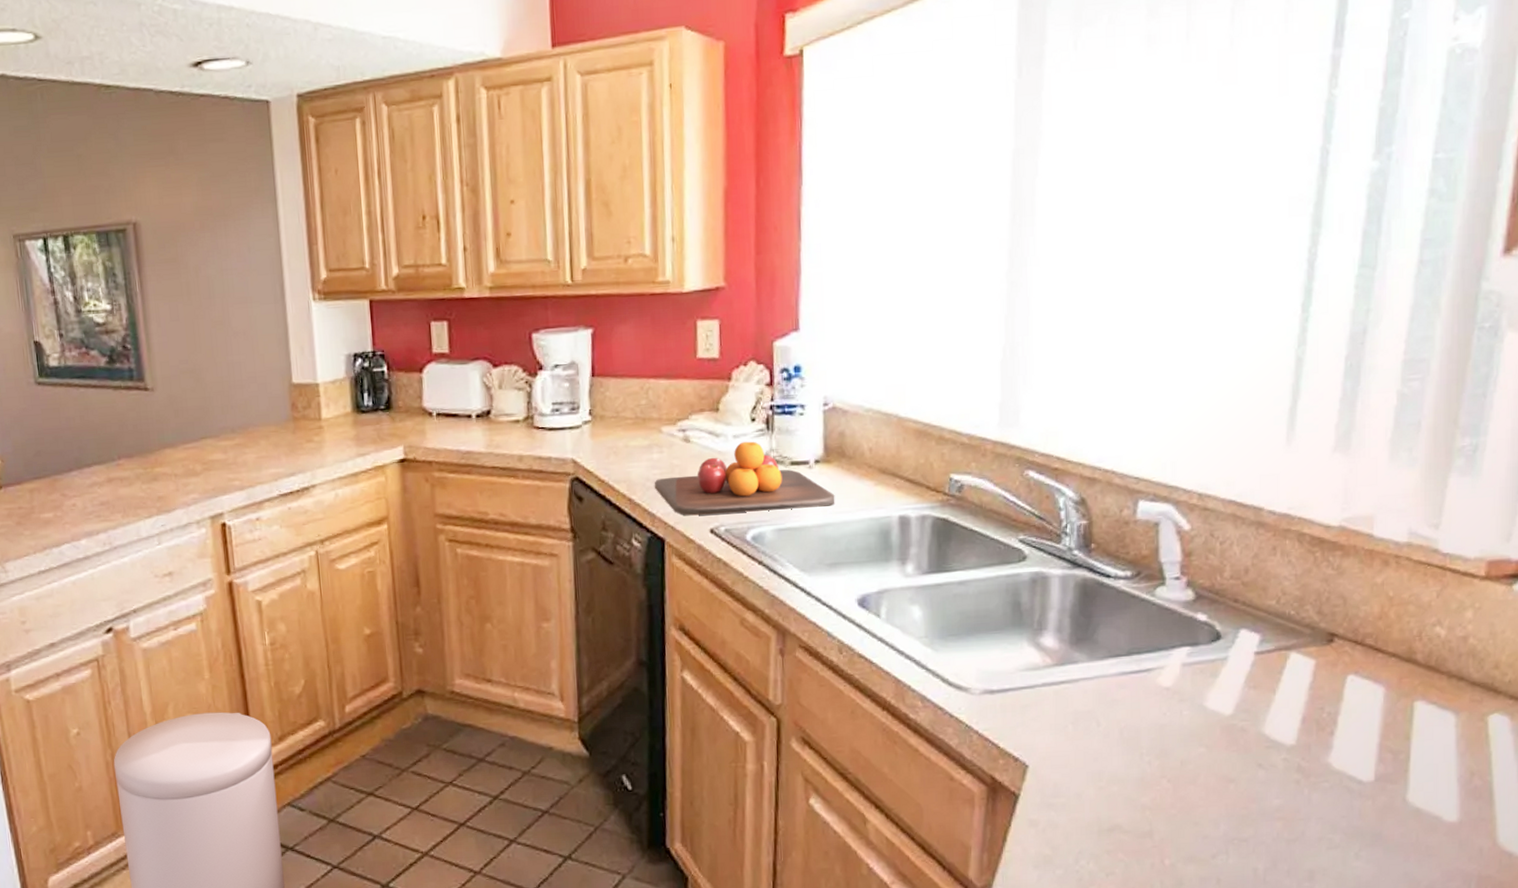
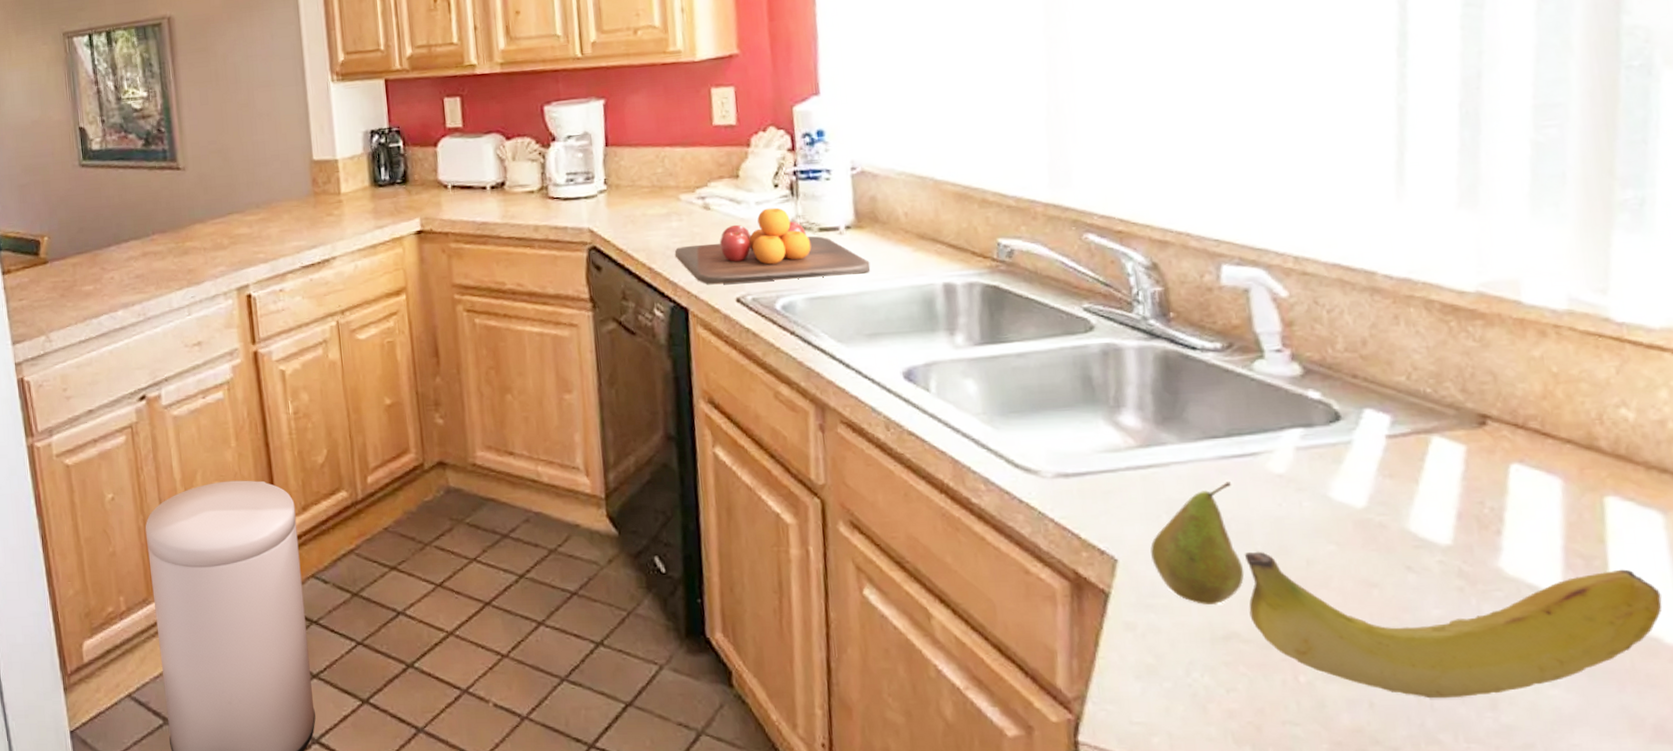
fruit: none [1056,695,1130,802] -> present [1150,482,1245,604]
fruit: none [1131,754,1445,874] -> present [1244,551,1663,699]

